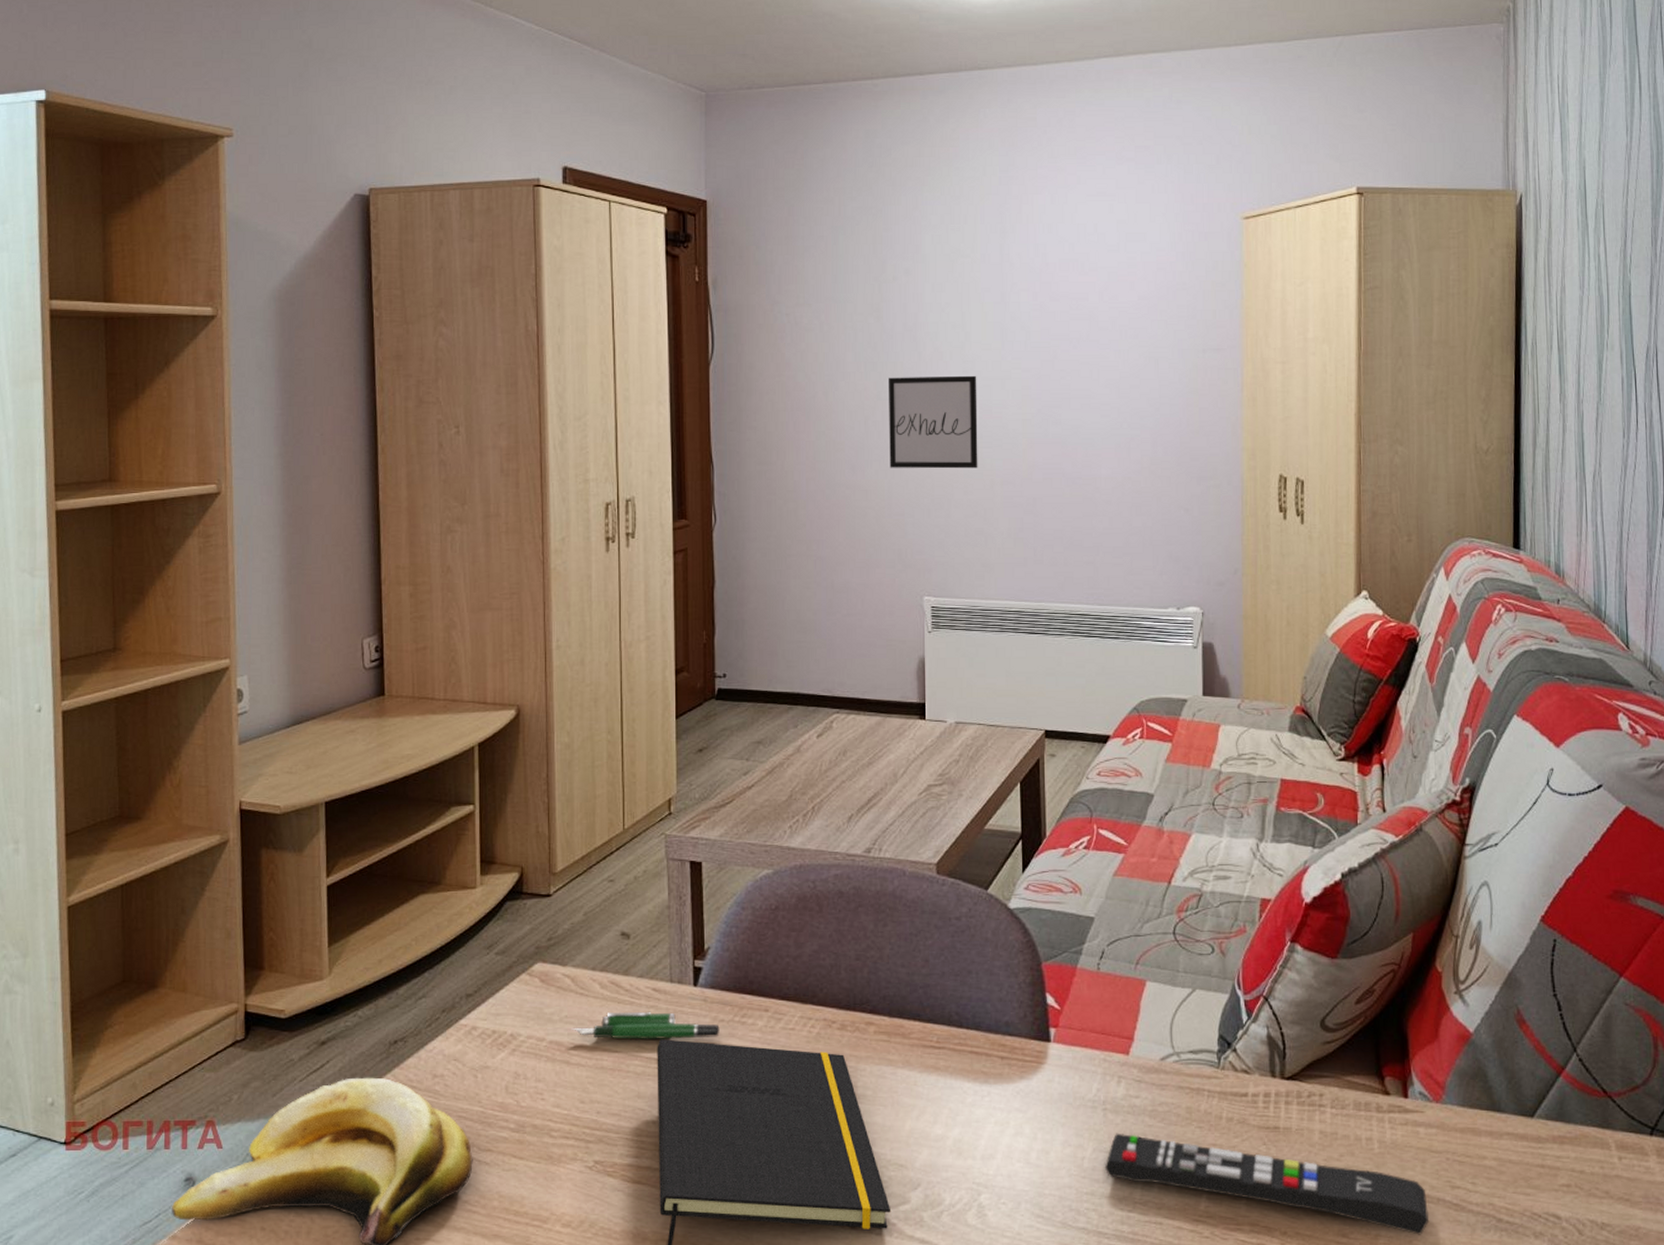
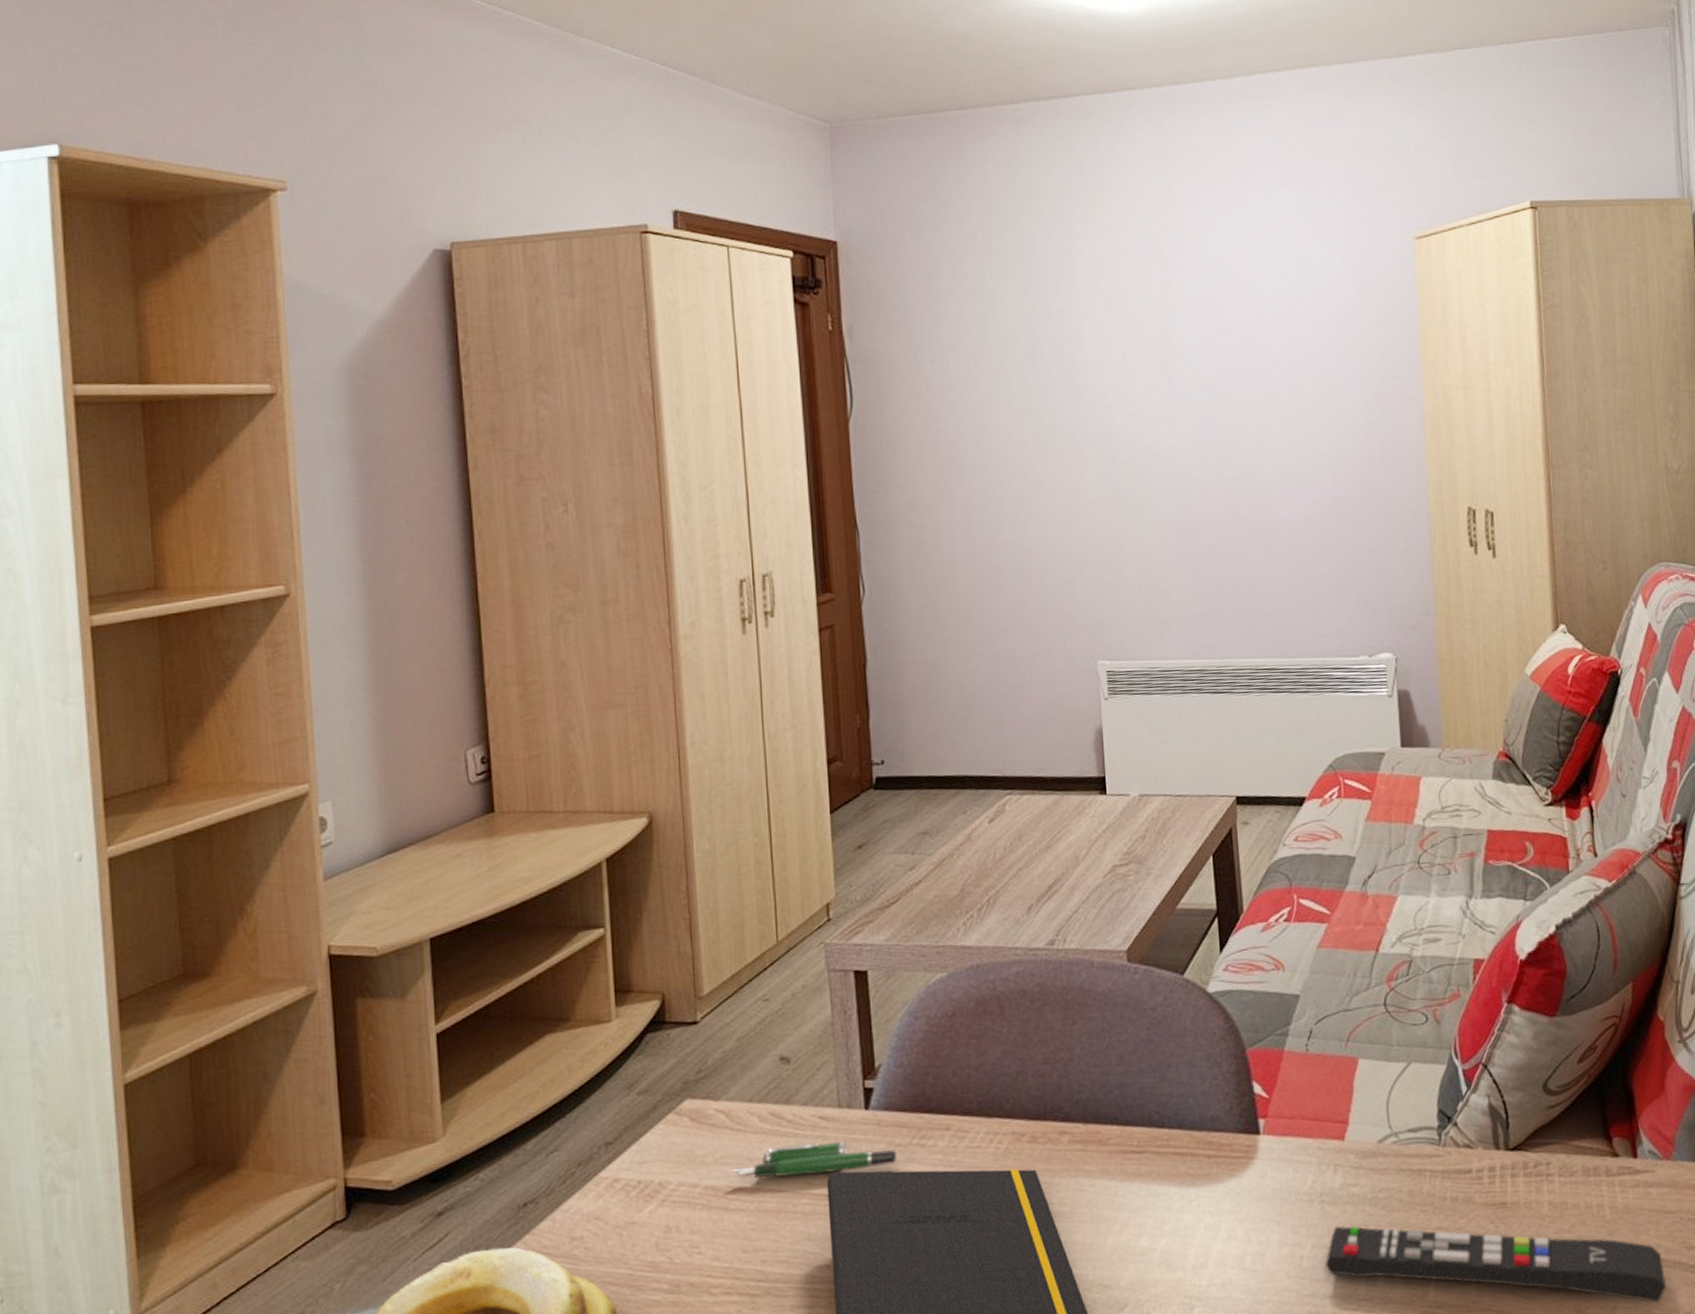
wall art: present [889,375,978,469] -> none [1047,418,1149,524]

